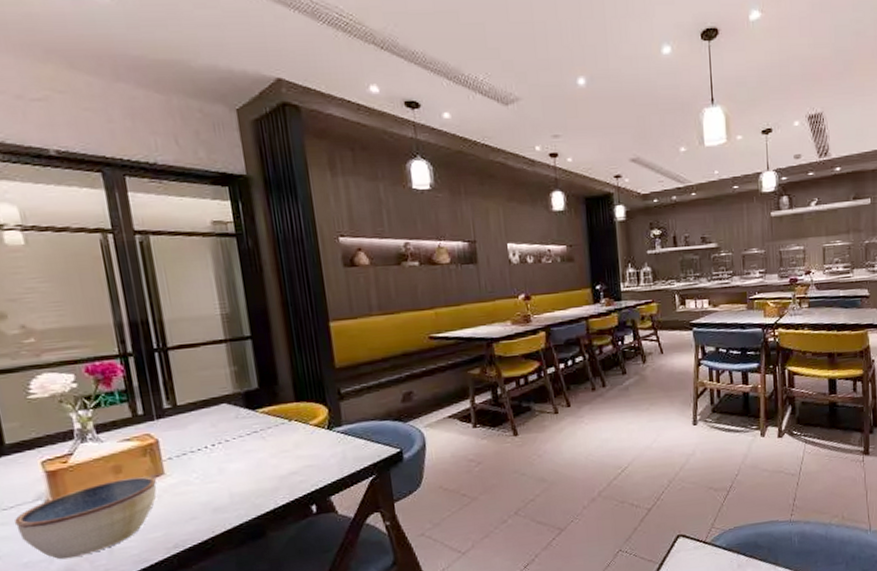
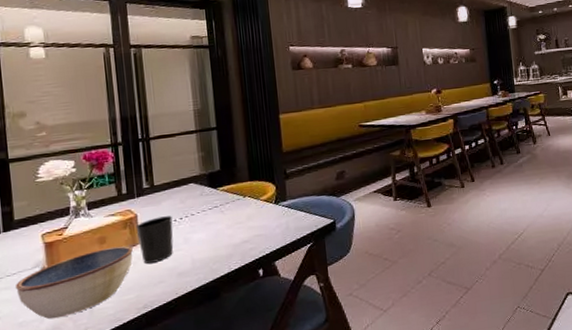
cup: none [157,441,206,497] -> present [136,215,174,264]

